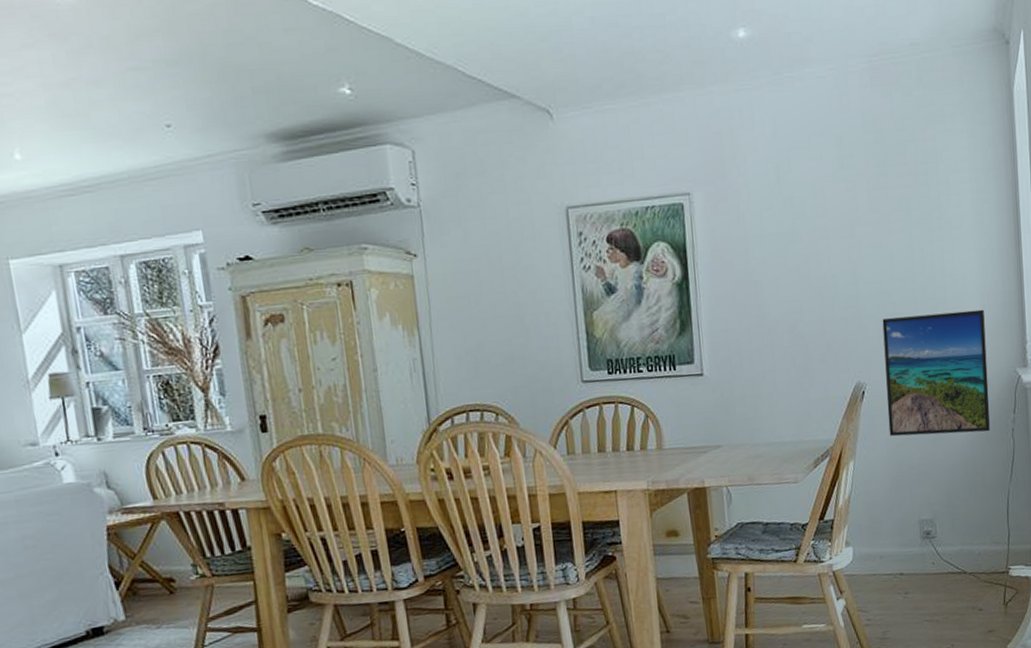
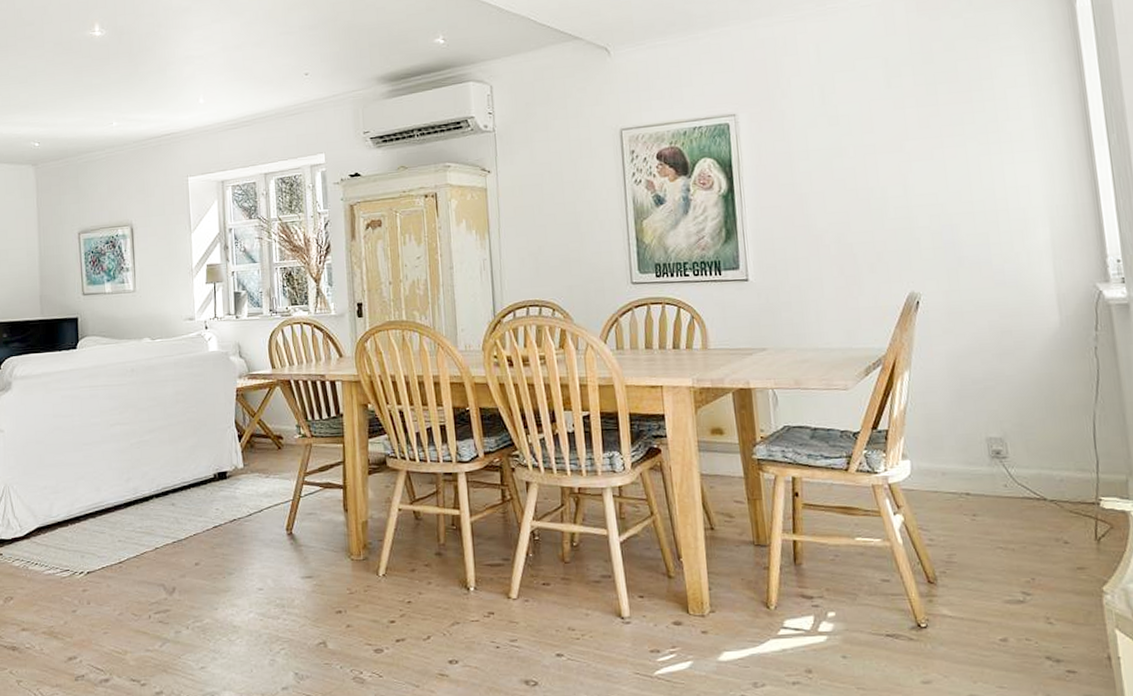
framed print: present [882,309,990,437] -> none [936,222,1067,349]

